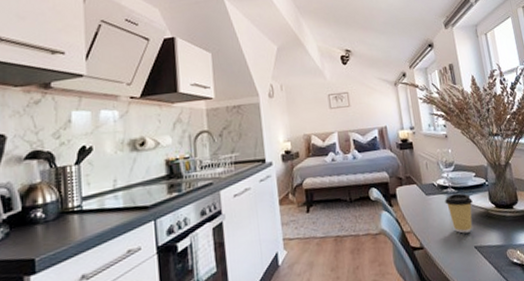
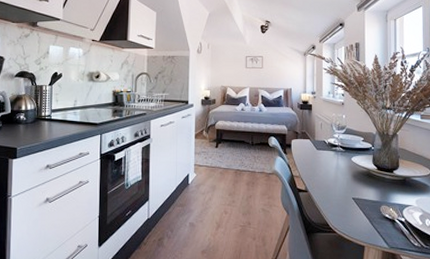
coffee cup: present [445,193,473,234] -> none [332,152,357,186]

